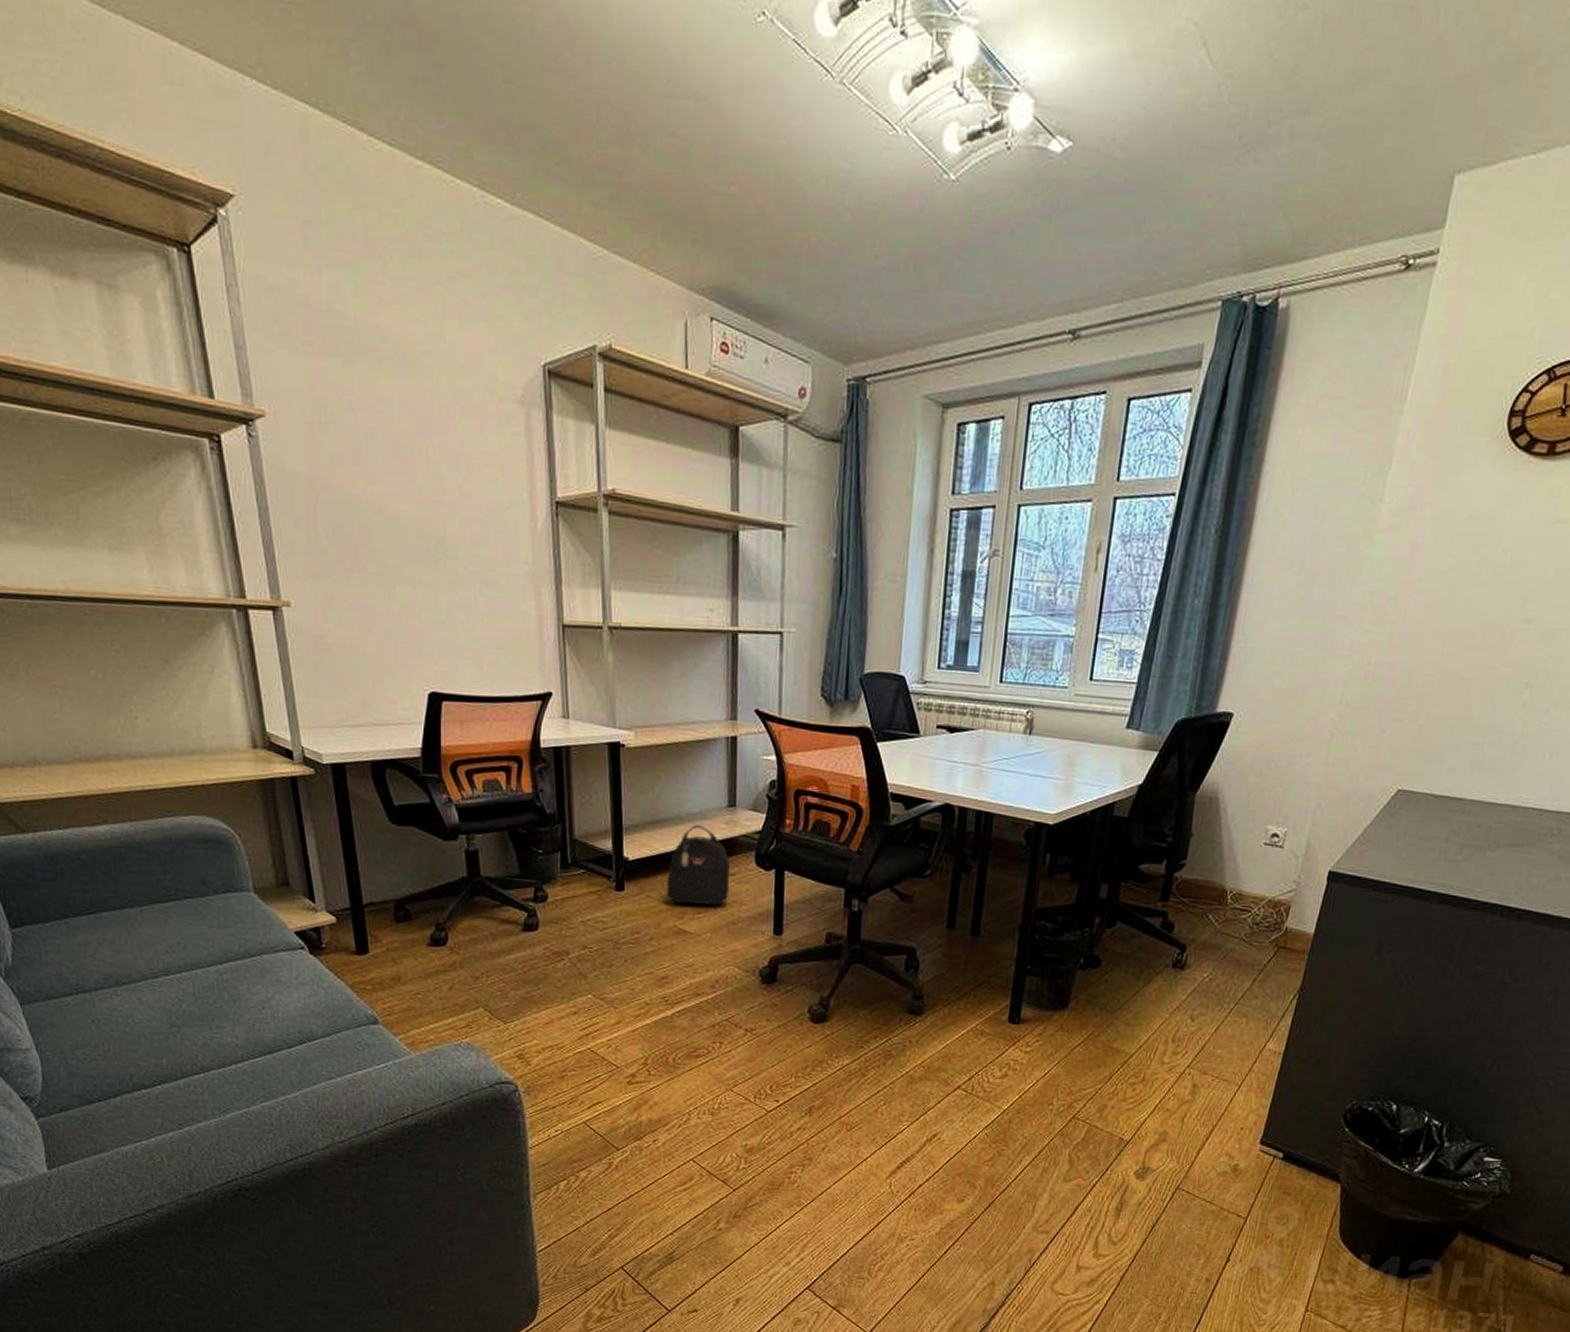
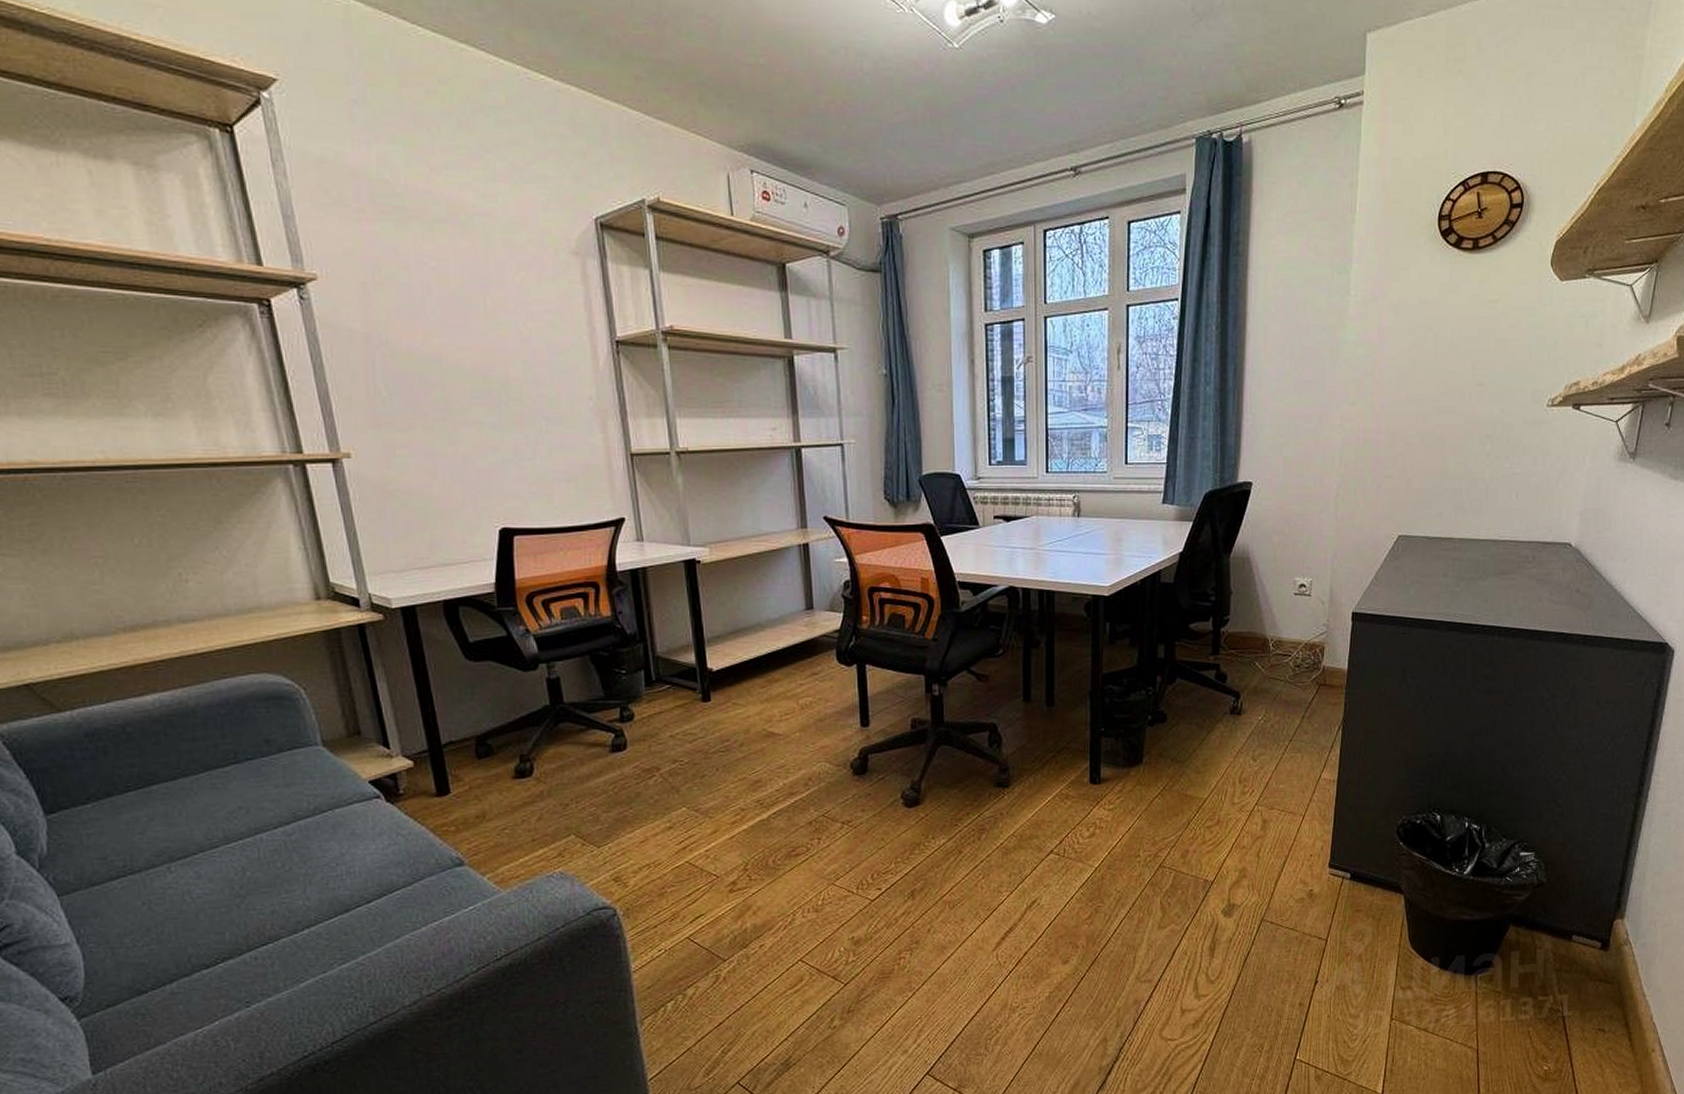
backpack: present [666,824,730,906] -> none [752,630,815,708]

